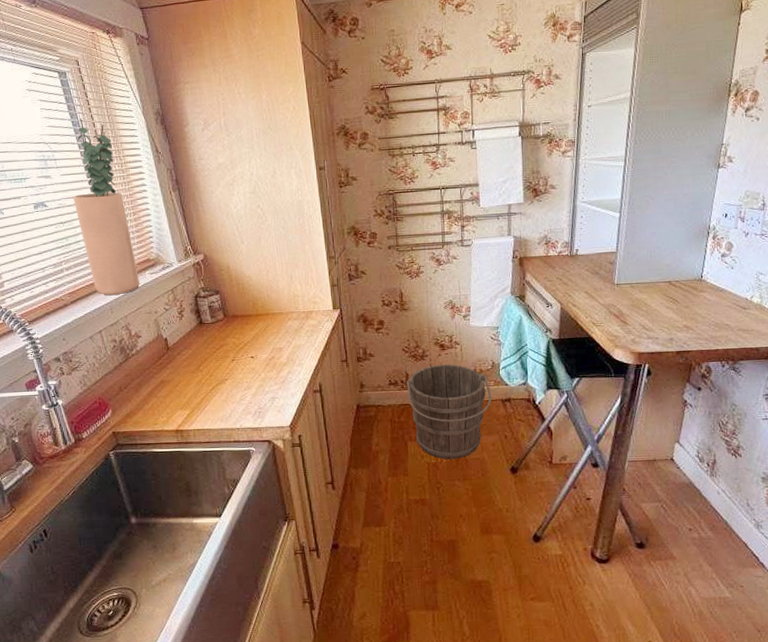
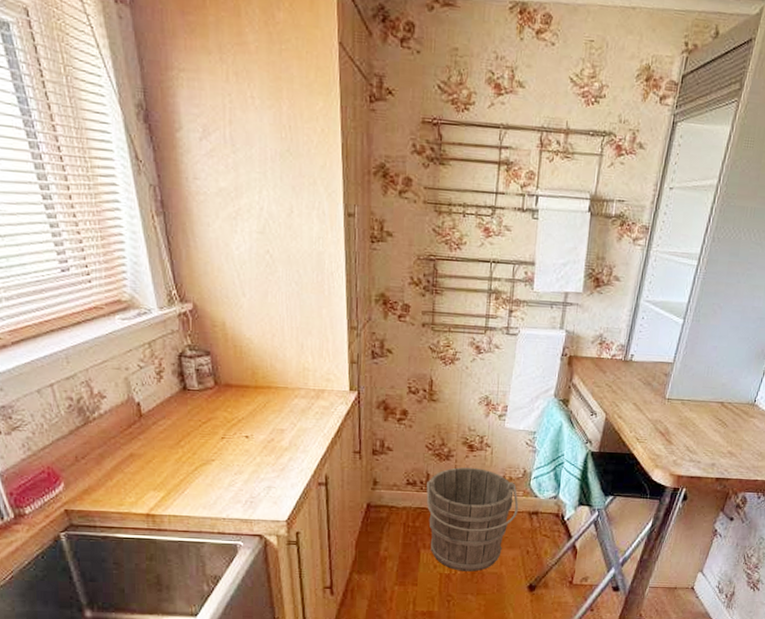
vase: present [72,118,140,295] -> none [16,94,107,341]

